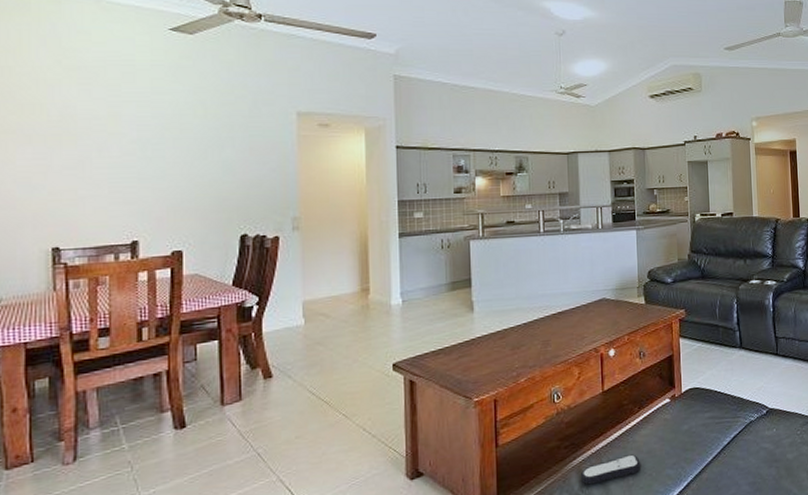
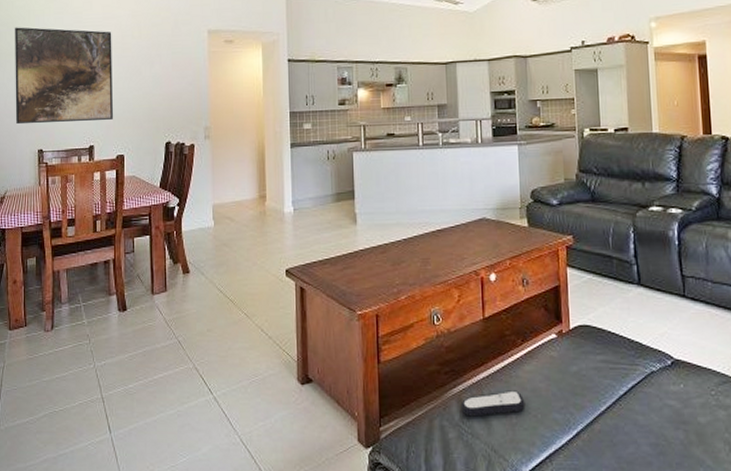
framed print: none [14,98,166,218] -> present [15,27,113,125]

